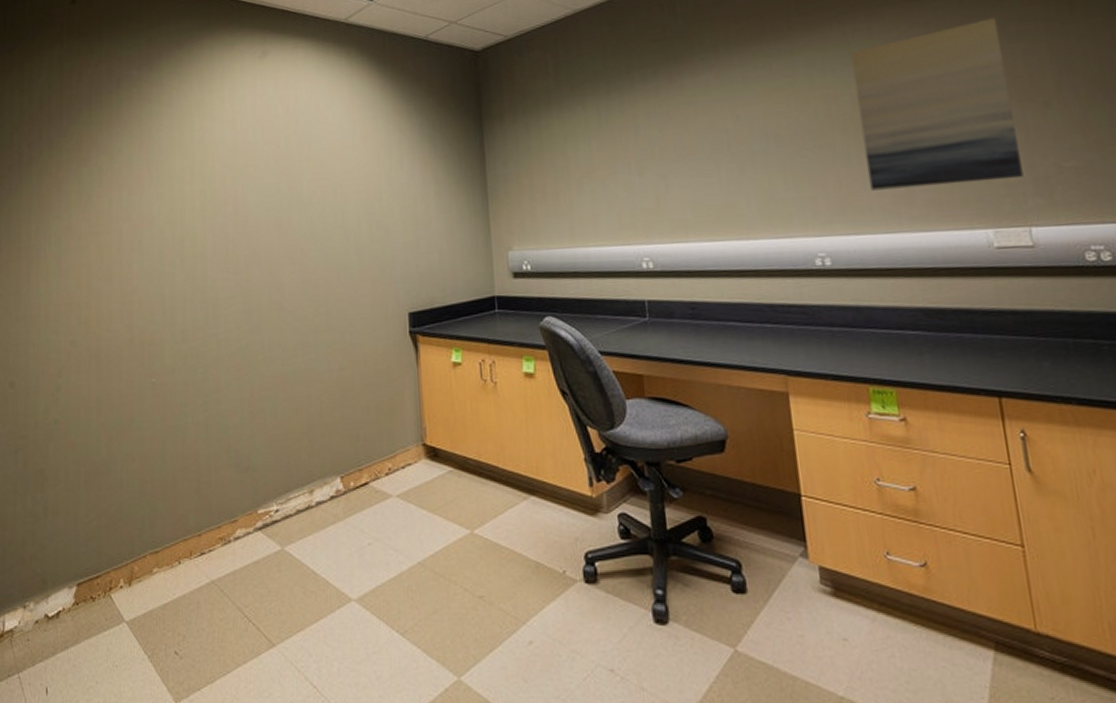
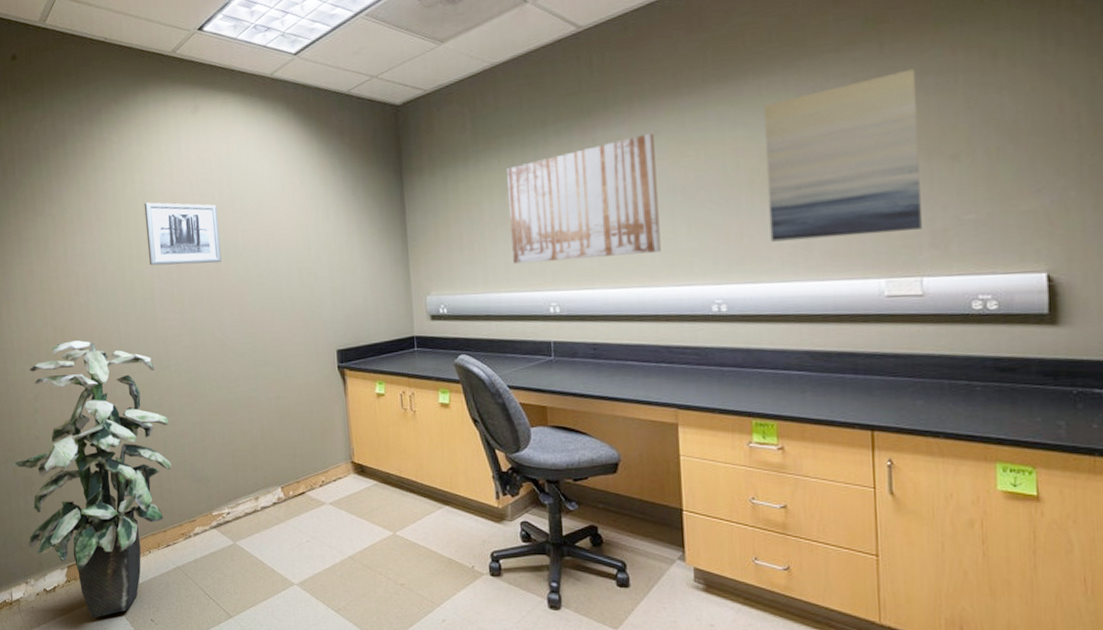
indoor plant: none [20,305,213,652] -> present [10,340,171,618]
wall art: none [201,151,284,220] -> present [144,202,222,266]
wall art: none [592,79,757,216] -> present [507,132,661,265]

